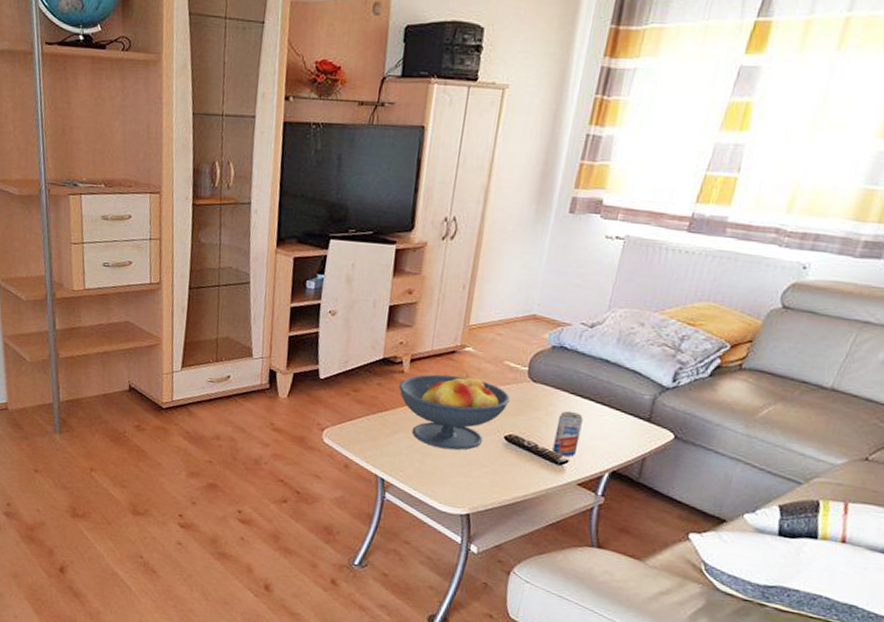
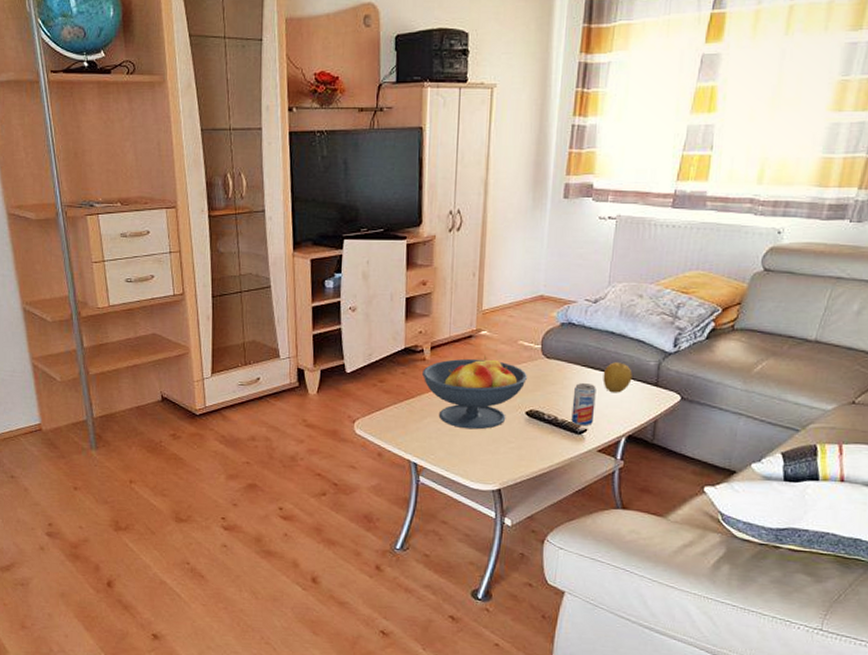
fruit: none [591,392,624,426] -> present [603,362,633,393]

